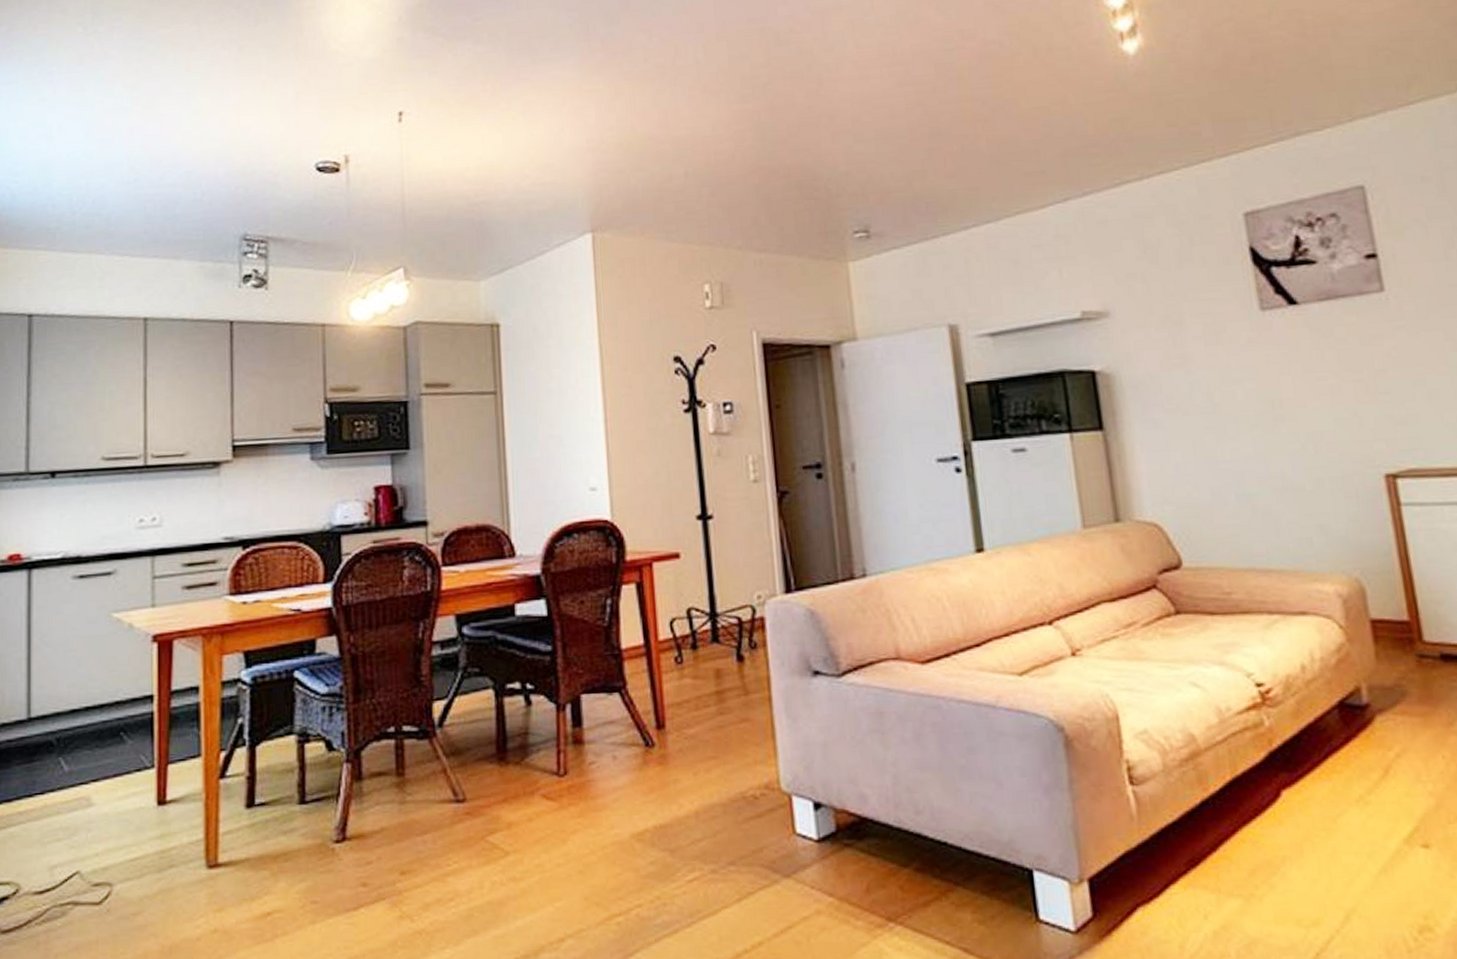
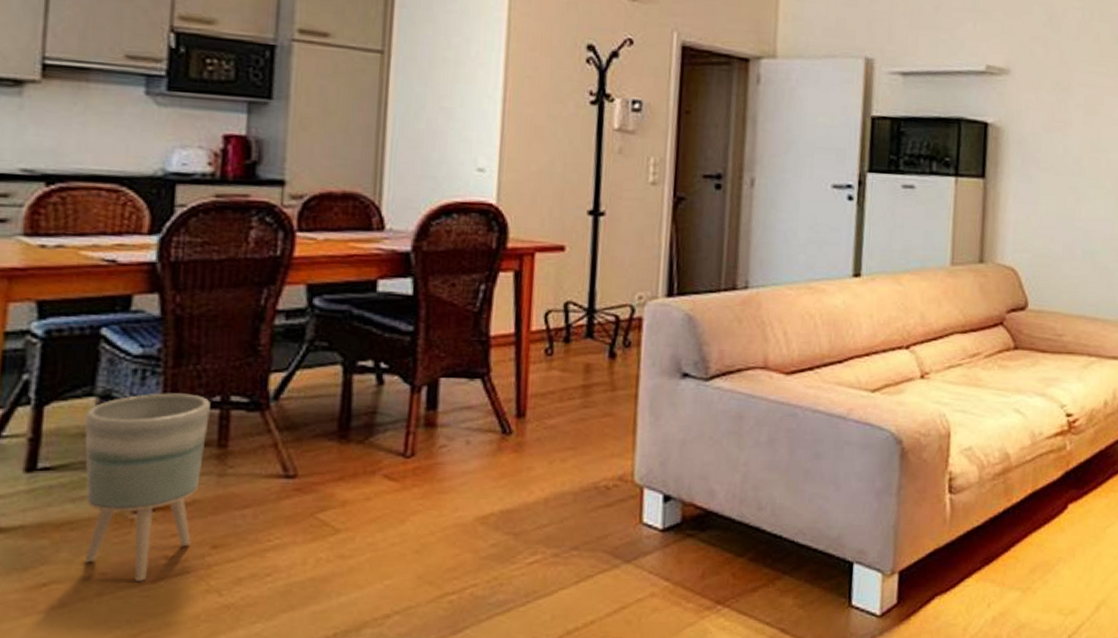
planter: none [287,726,387,909] -> present [84,393,211,581]

